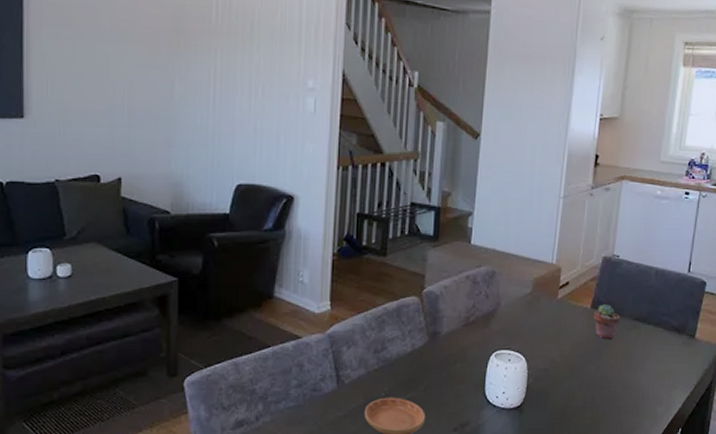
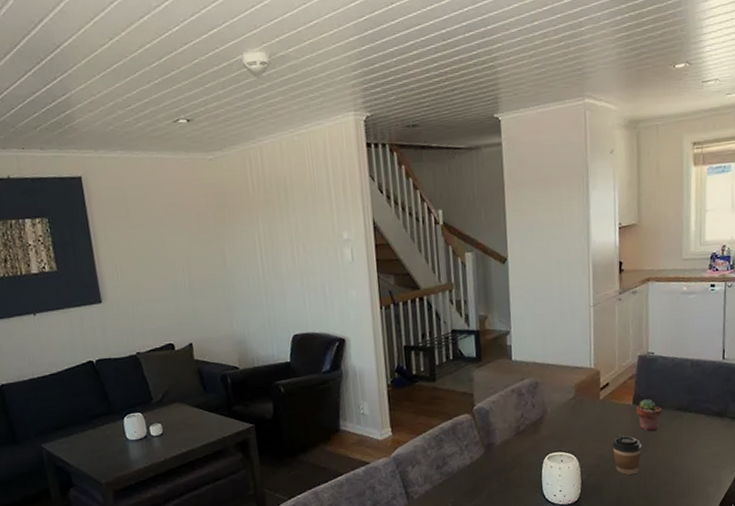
coffee cup: none [564,339,595,384] -> present [612,434,642,475]

